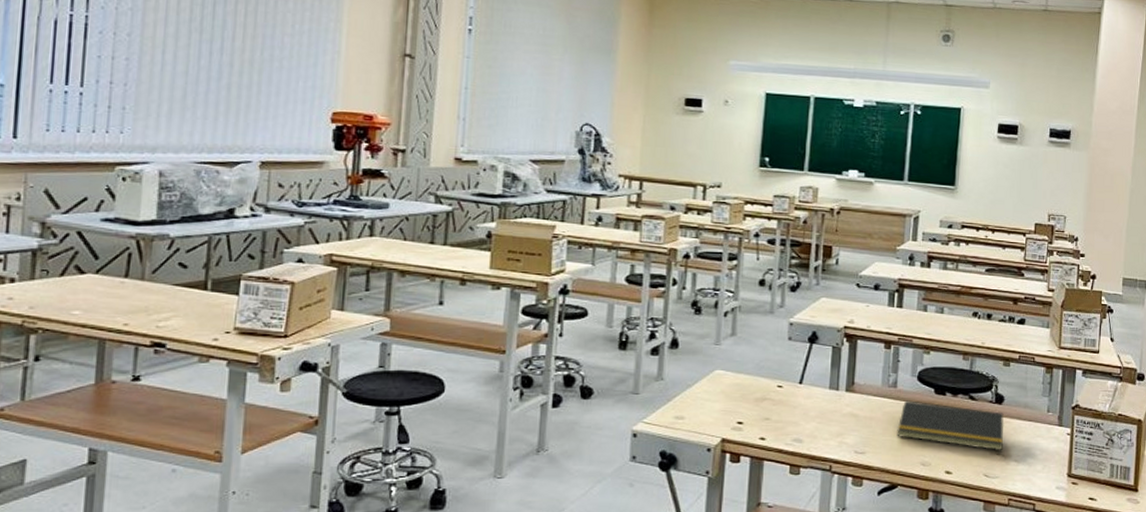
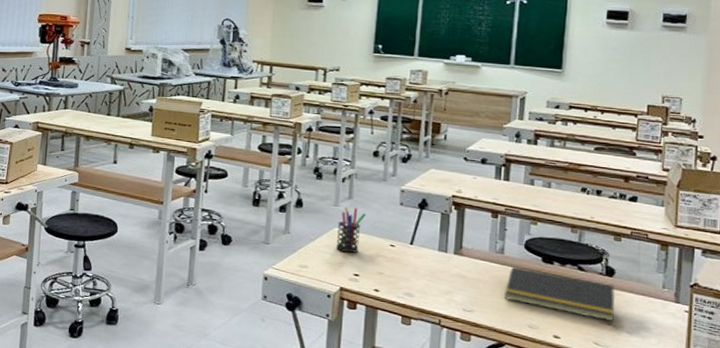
pen holder: none [716,345,751,398] -> present [336,207,366,253]

